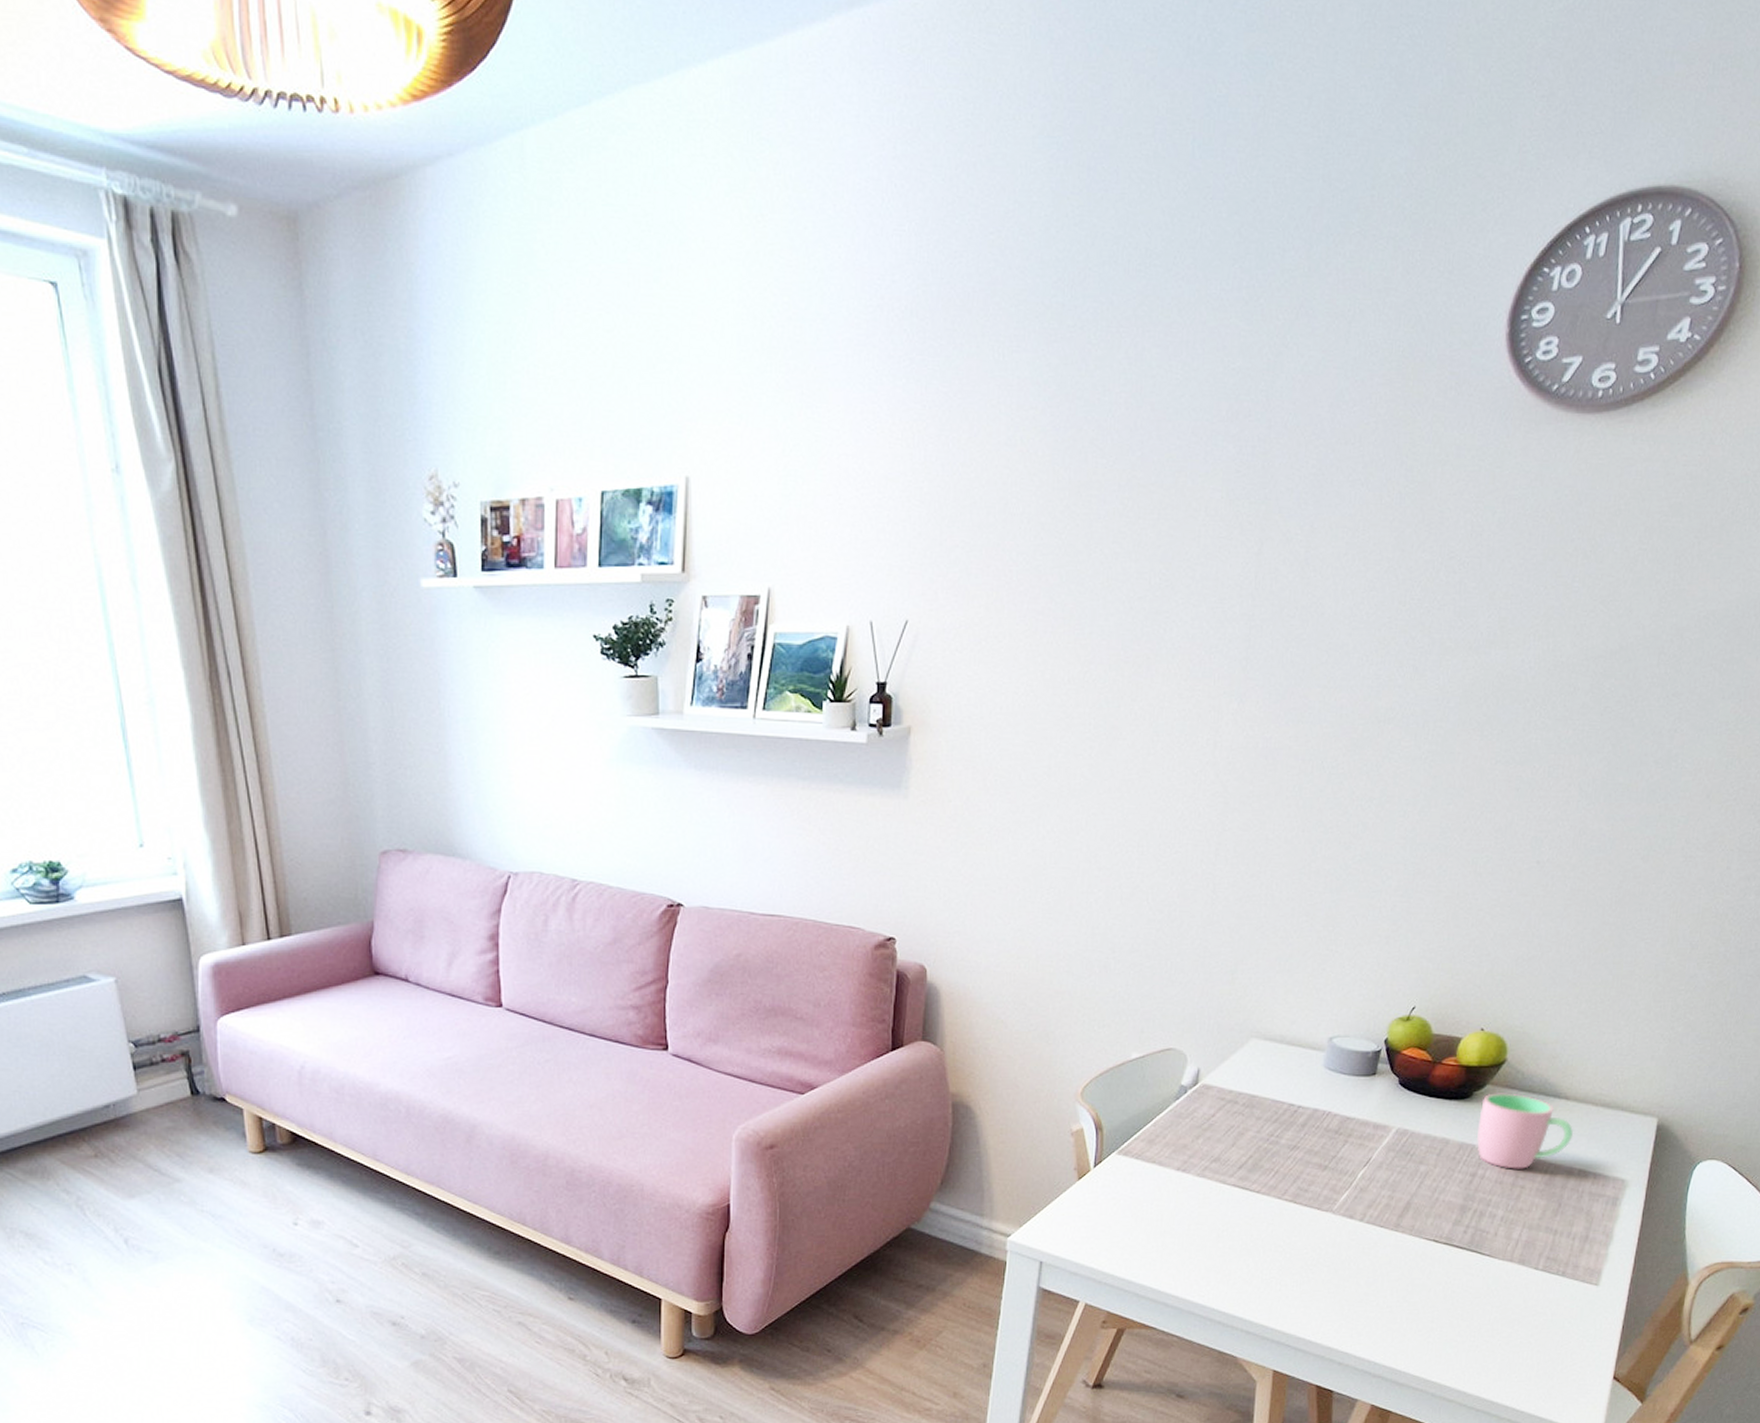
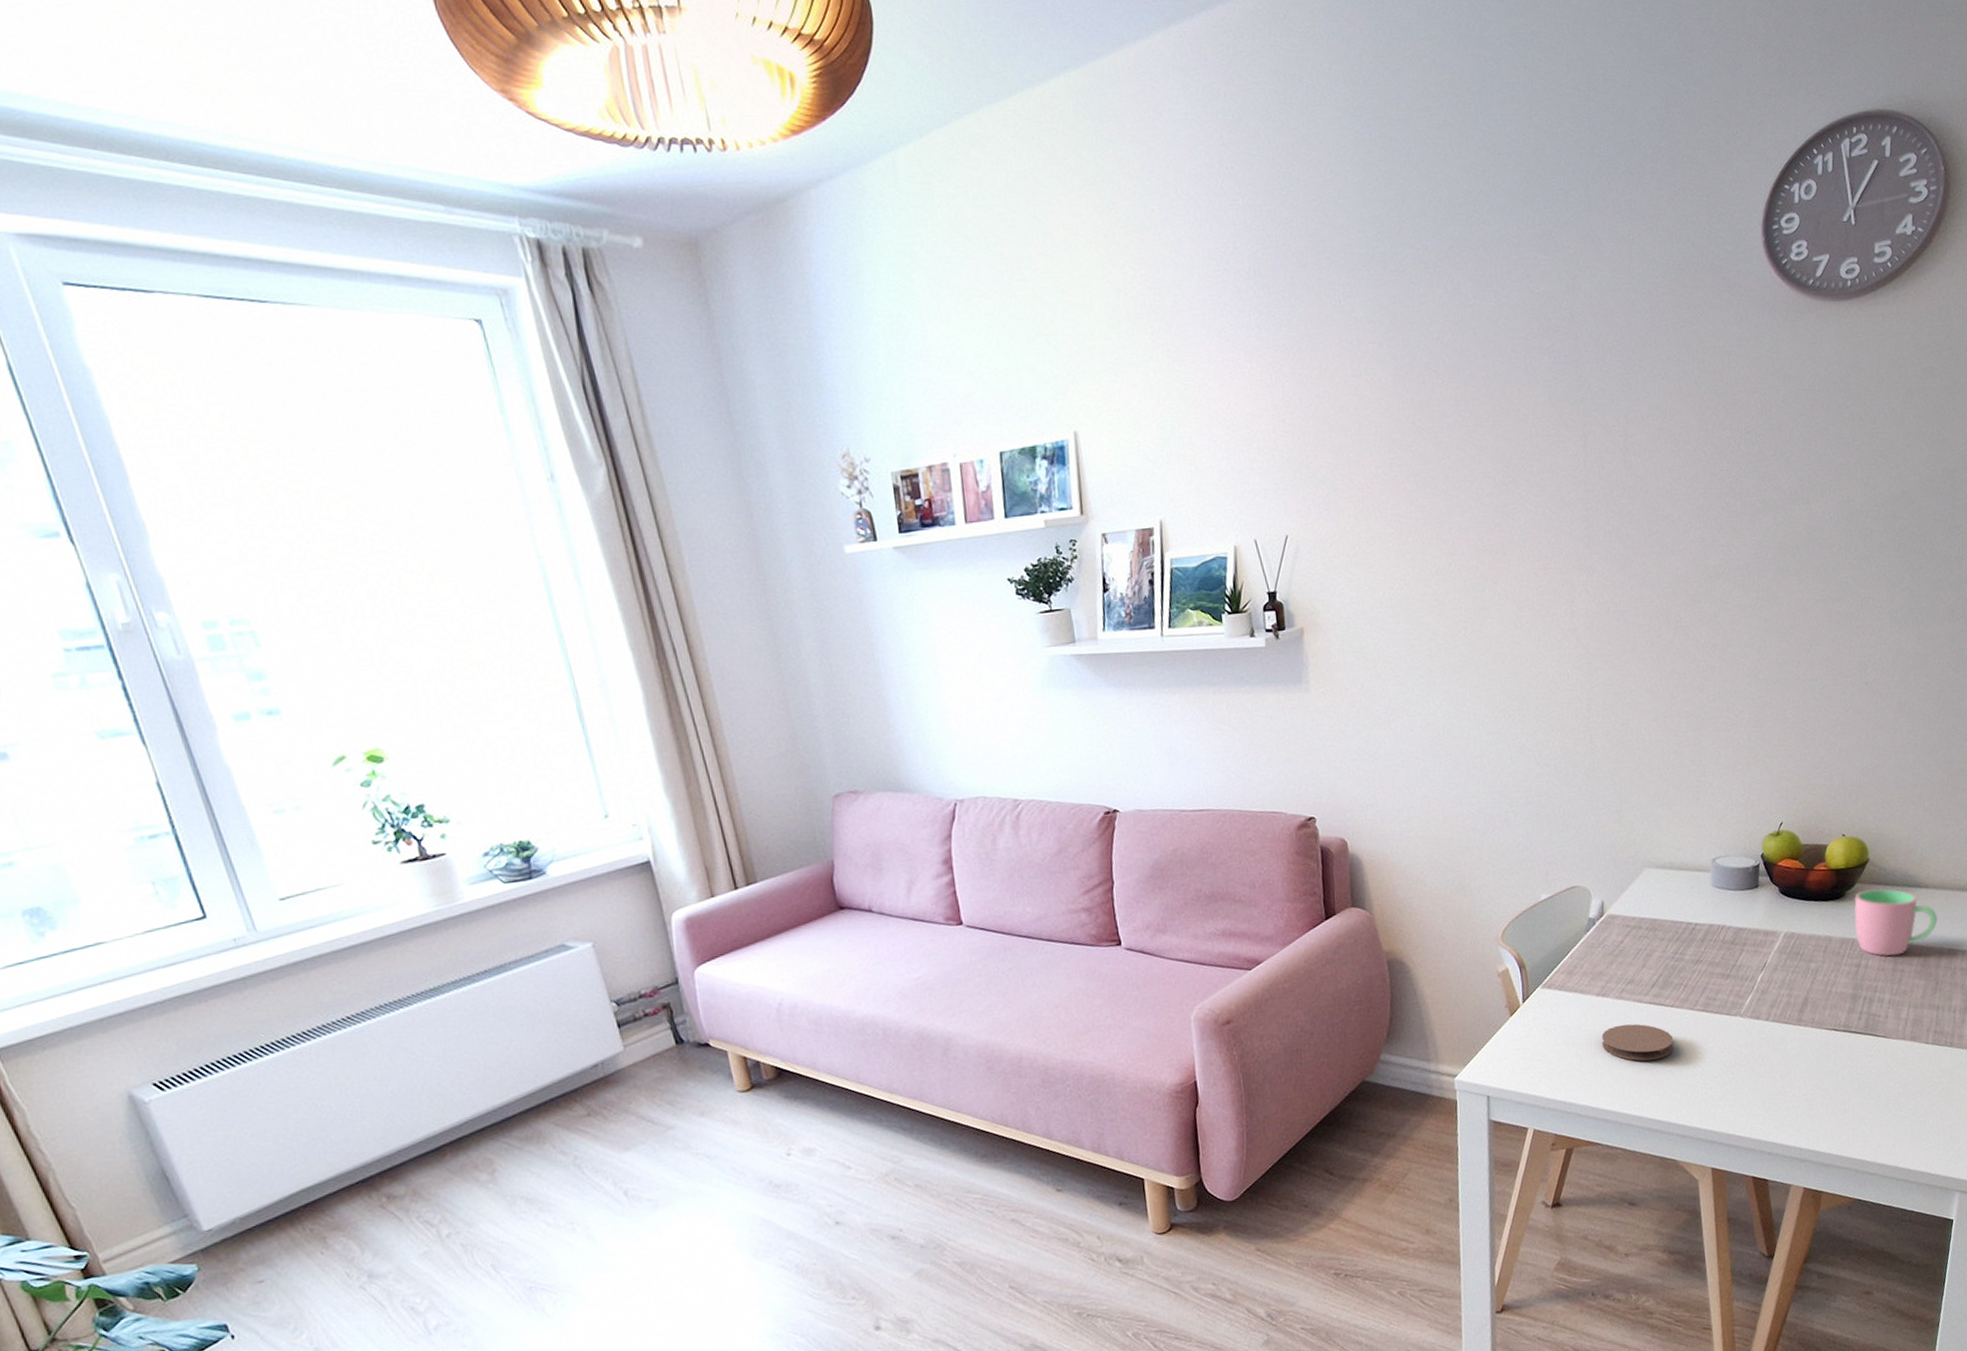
coaster: none [1173,1204,1254,1248] -> present [1601,1023,1674,1061]

